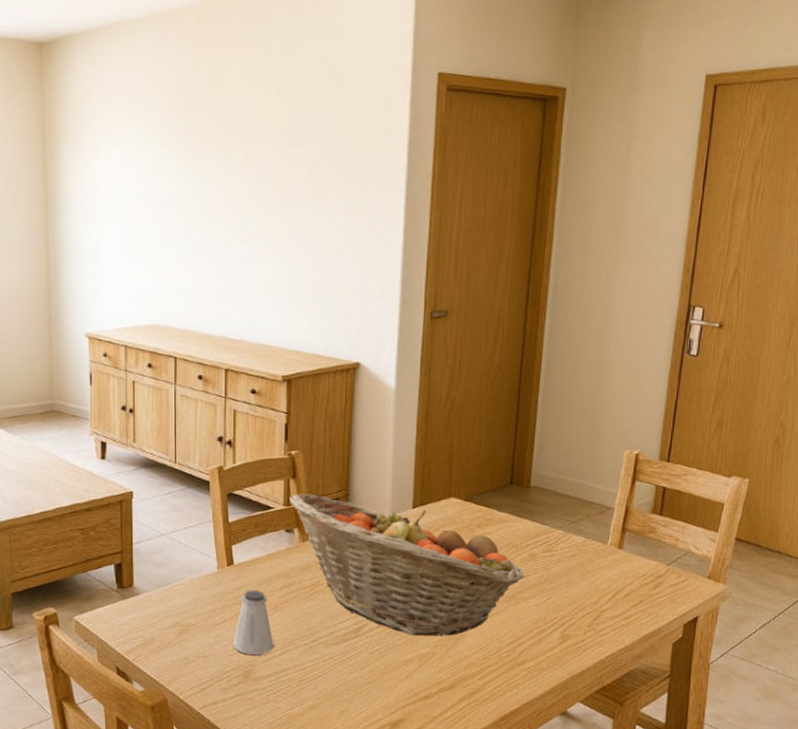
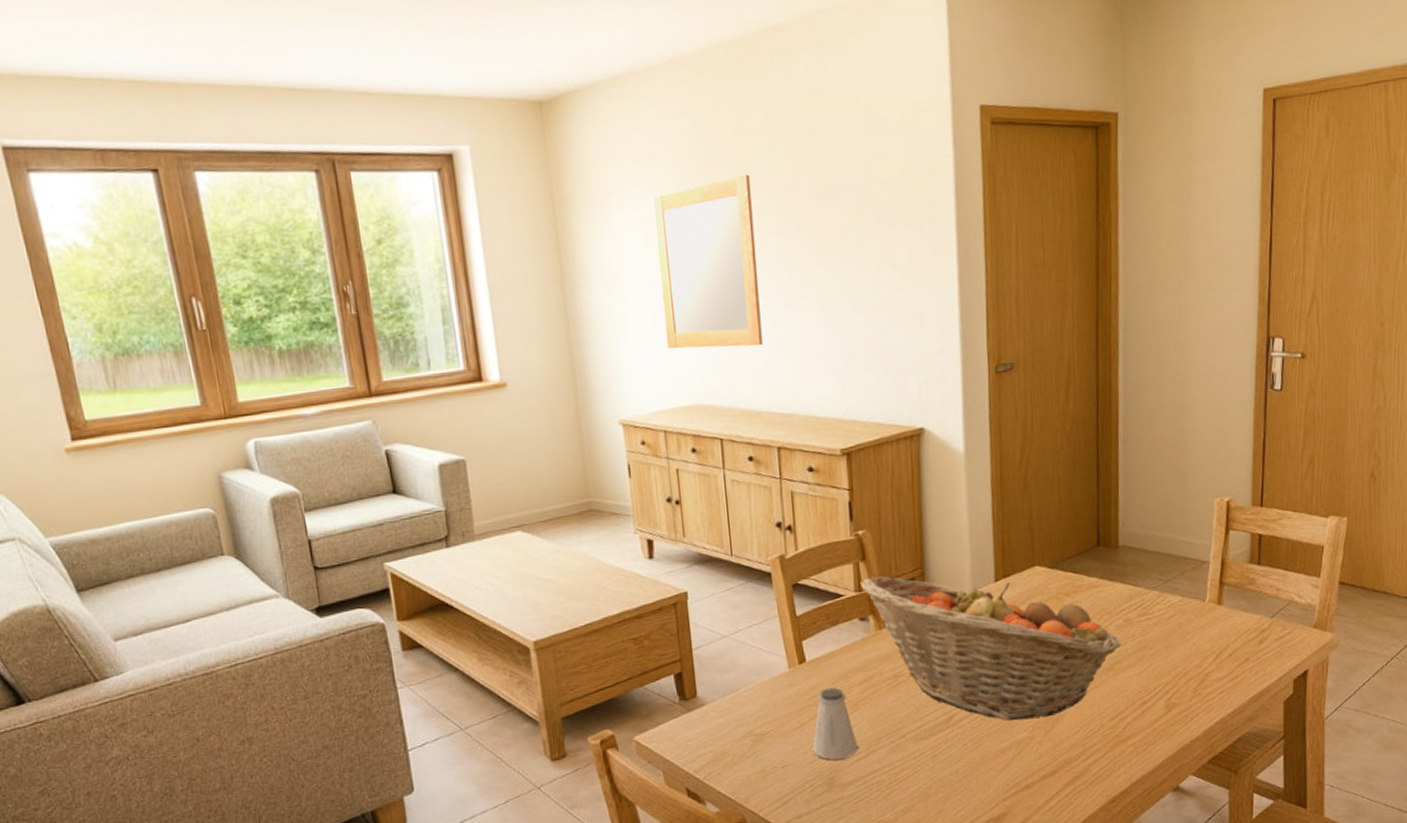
home mirror: none [132,120,223,277] -> present [652,174,763,349]

